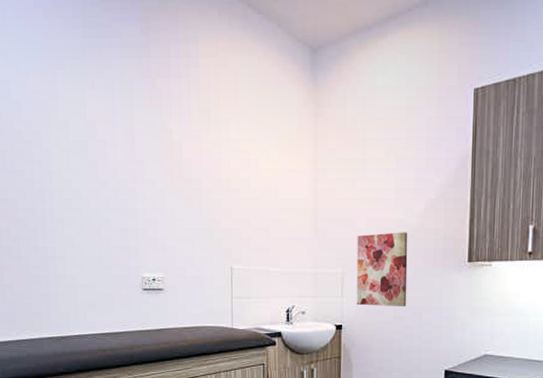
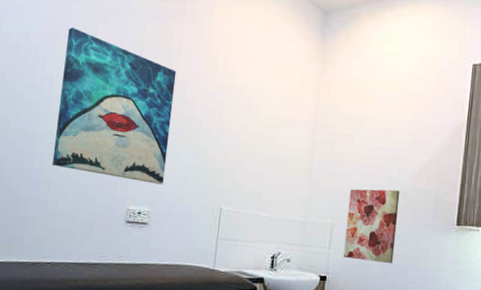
wall art: none [58,96,173,249] -> present [51,27,177,185]

